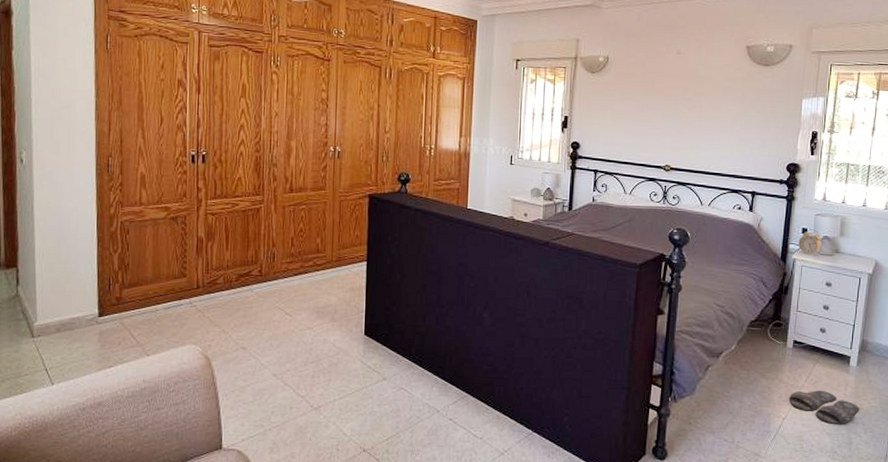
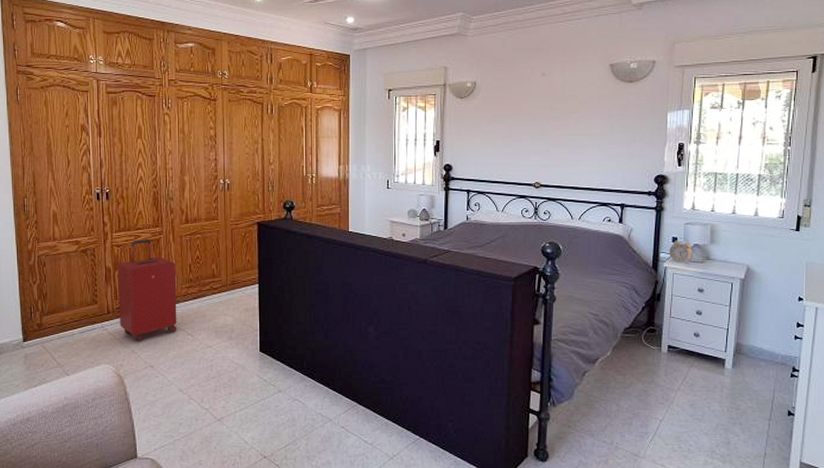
suitcase: none [210,207,276,321] -> present [118,238,177,342]
slippers: present [789,390,860,425] -> none [666,392,736,426]

